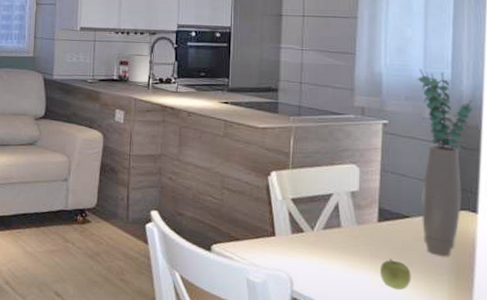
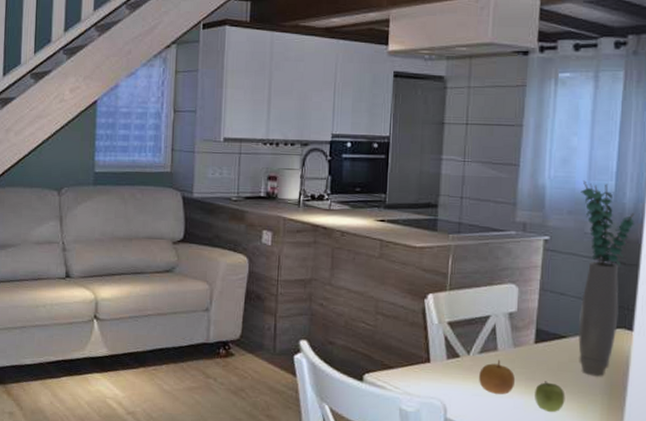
fruit: none [324,235,360,271] -> present [479,359,516,395]

